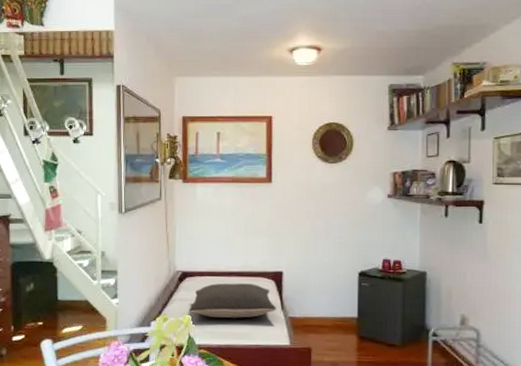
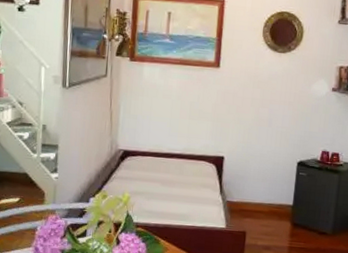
pillow: present [189,283,277,318] -> none [129,164,215,200]

